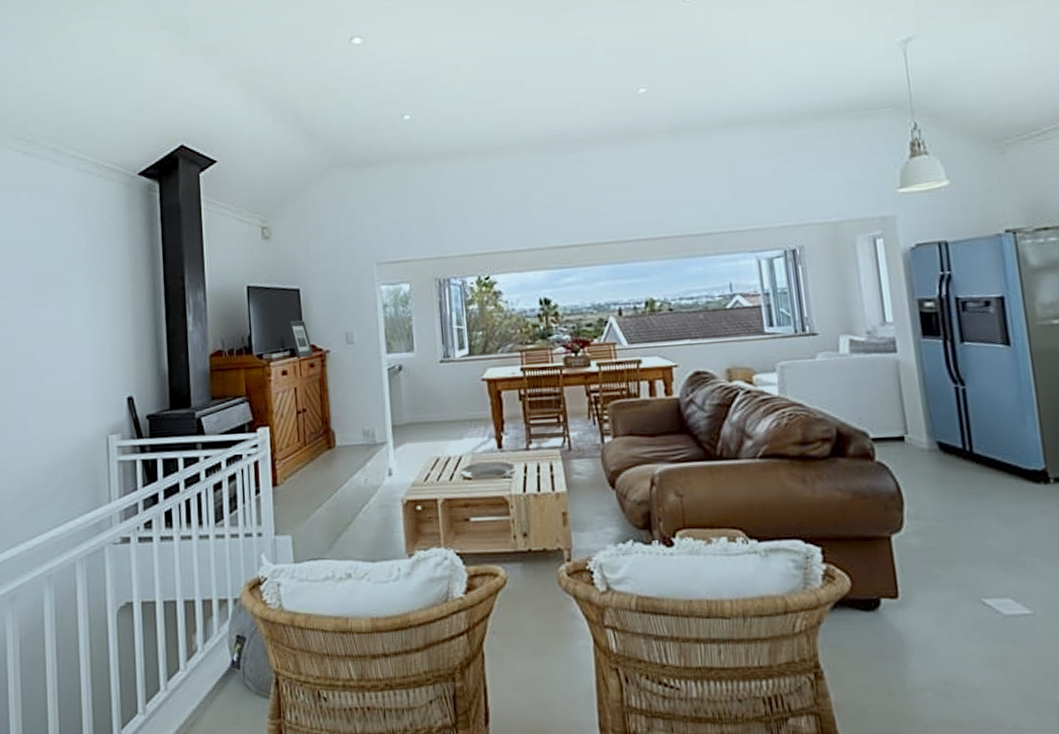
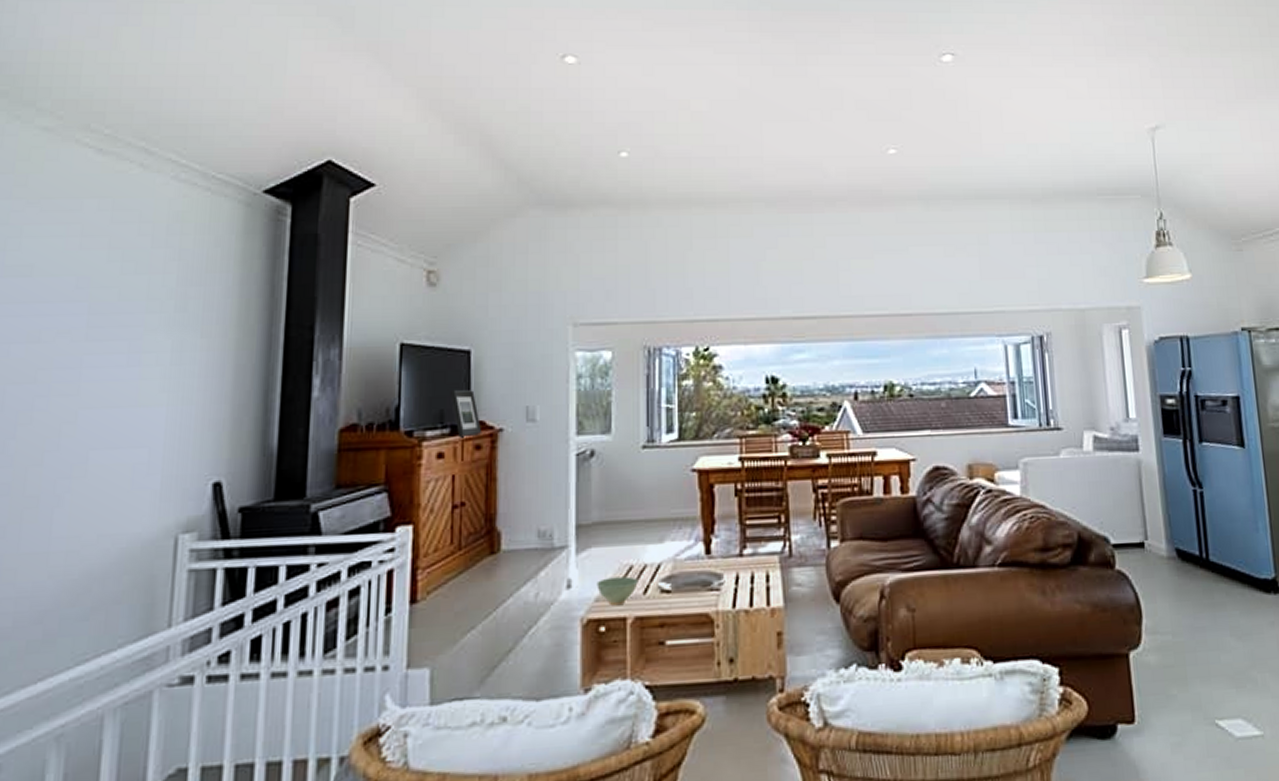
bowl: none [412,466,445,489] -> present [597,576,638,605]

